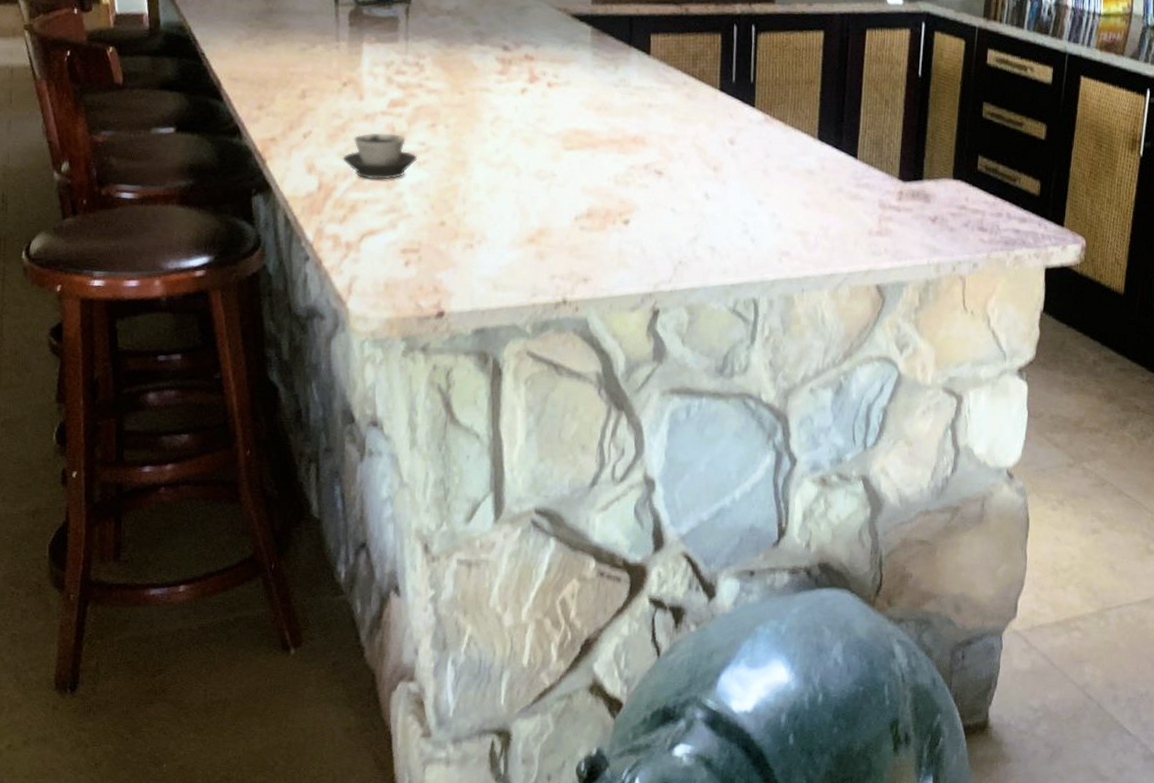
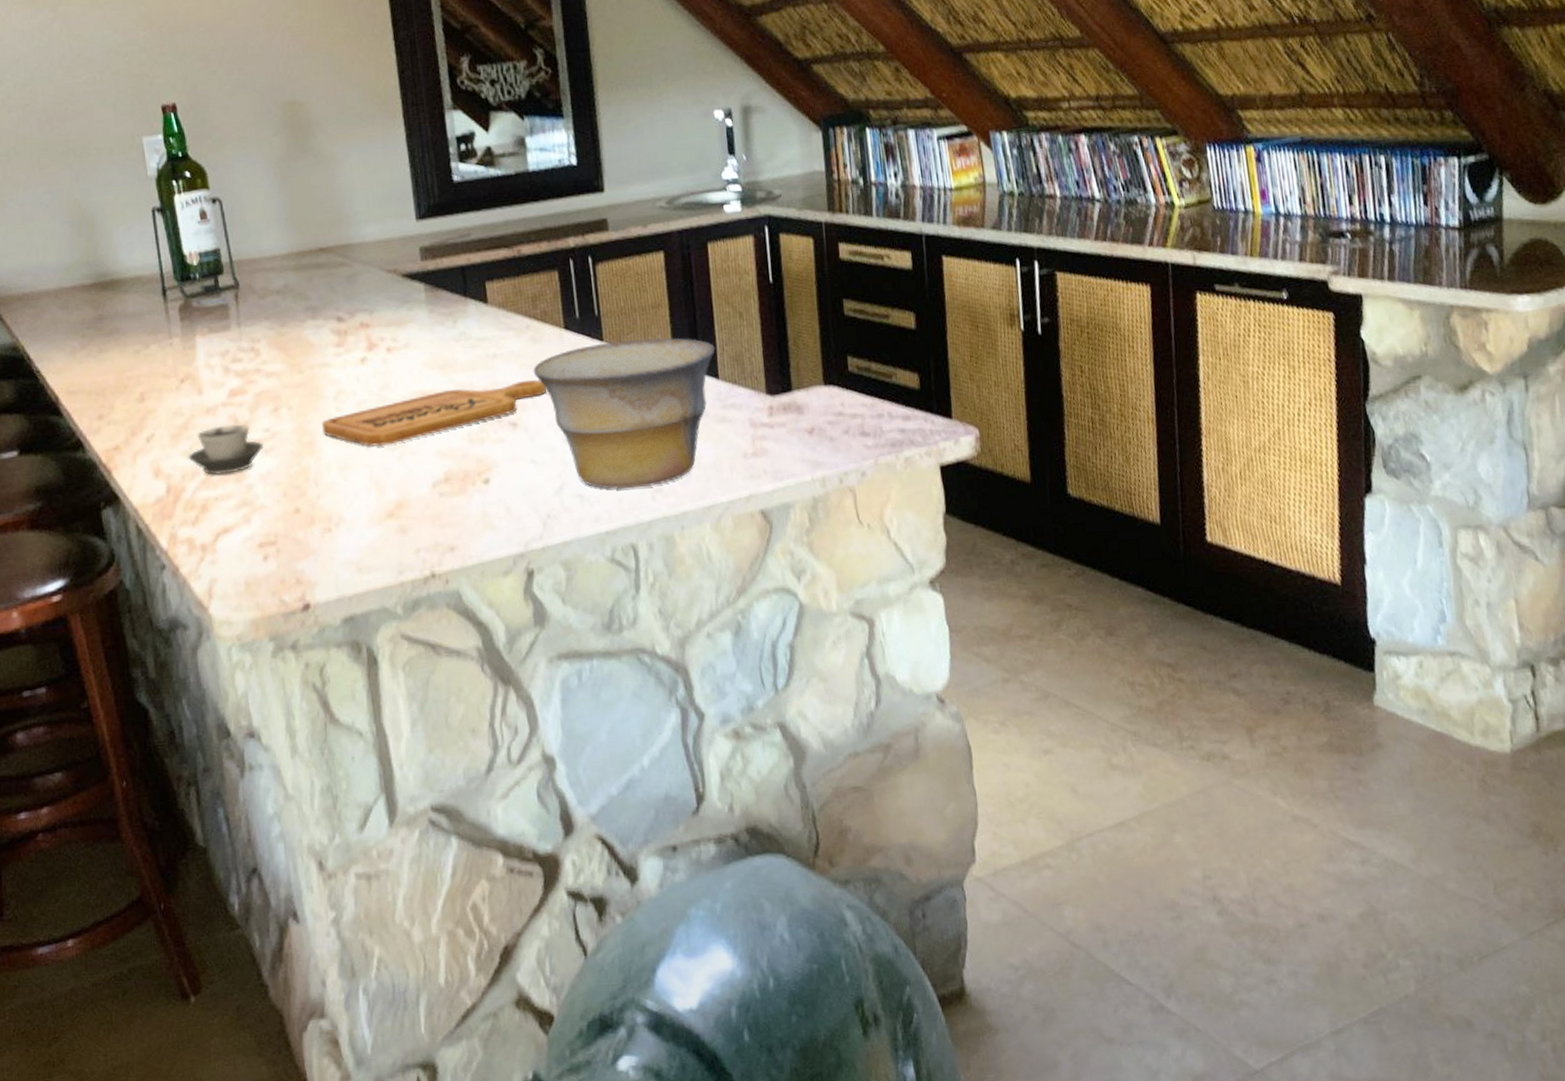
cutting board: none [476,131,694,175] -> present [322,379,546,447]
bowl: none [684,109,858,249] -> present [533,337,716,490]

